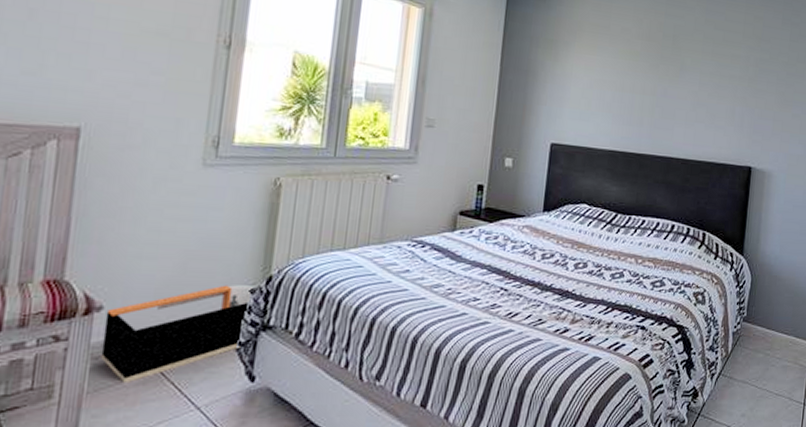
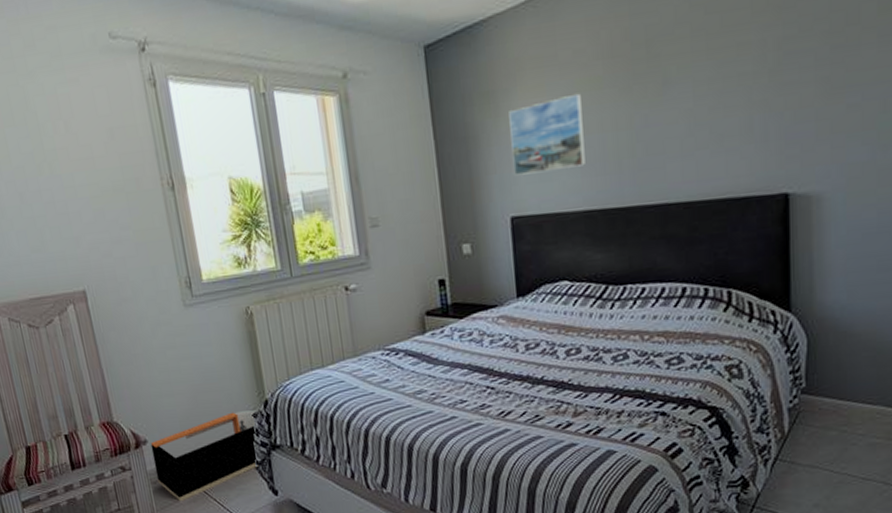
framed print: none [560,59,623,115] -> present [509,93,585,176]

